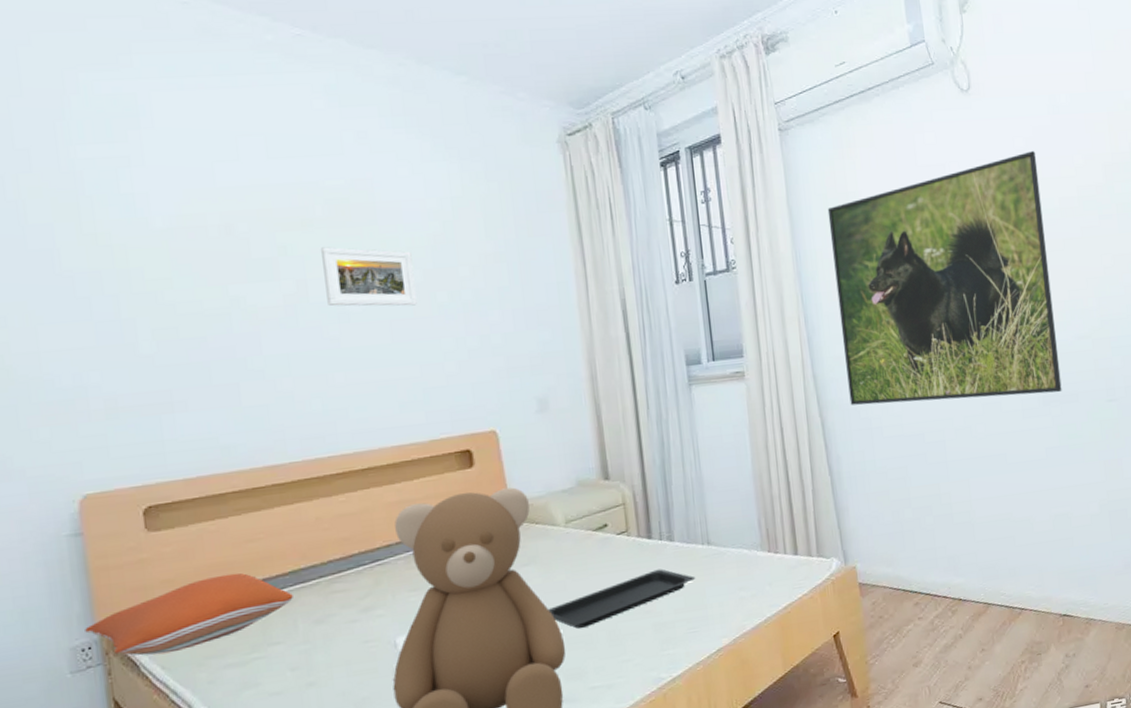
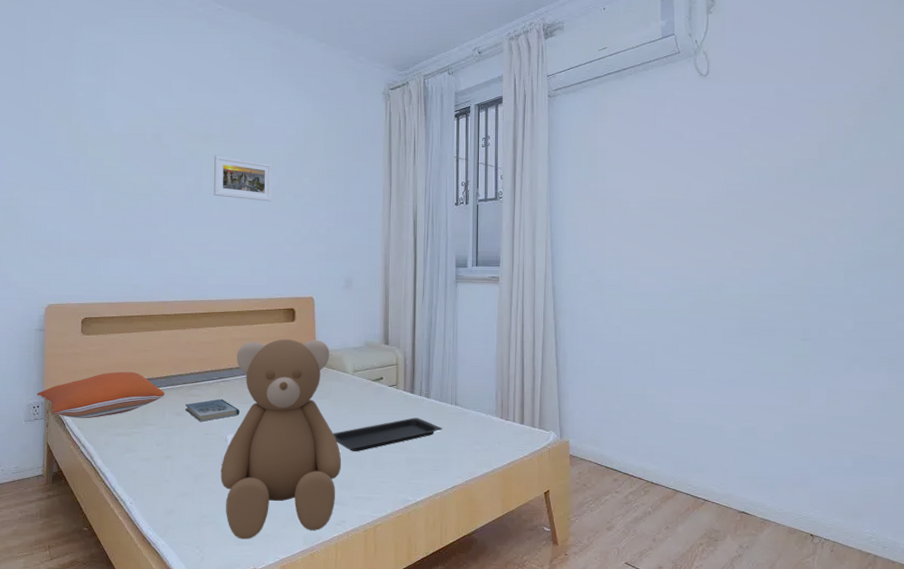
book: none [327,589,411,626] -> present [185,398,240,421]
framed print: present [827,151,1062,406] -> none [579,127,762,327]

